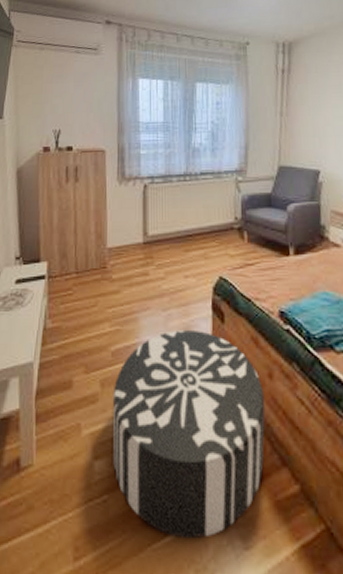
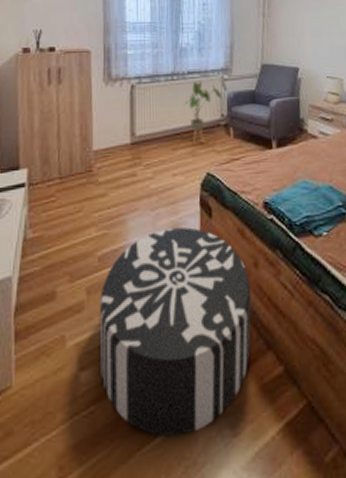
house plant: none [197,182,237,248] -> present [184,81,223,145]

